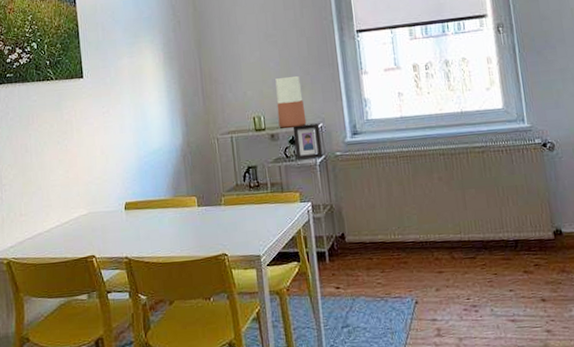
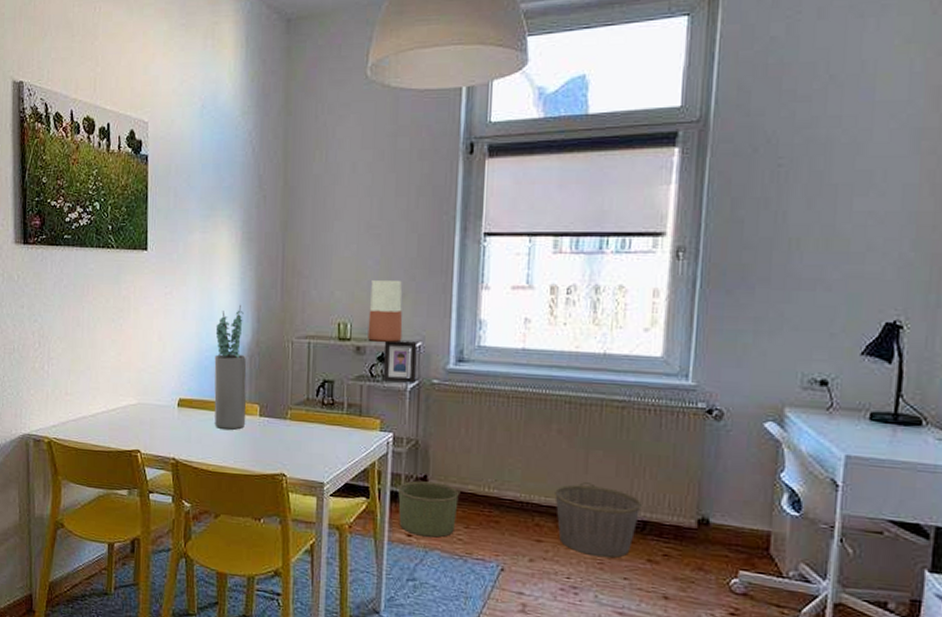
vase: none [150,113,187,224] -> present [214,304,247,430]
basket: none [321,237,373,287] -> present [397,480,461,538]
basket: none [445,216,511,277] -> present [555,482,642,558]

